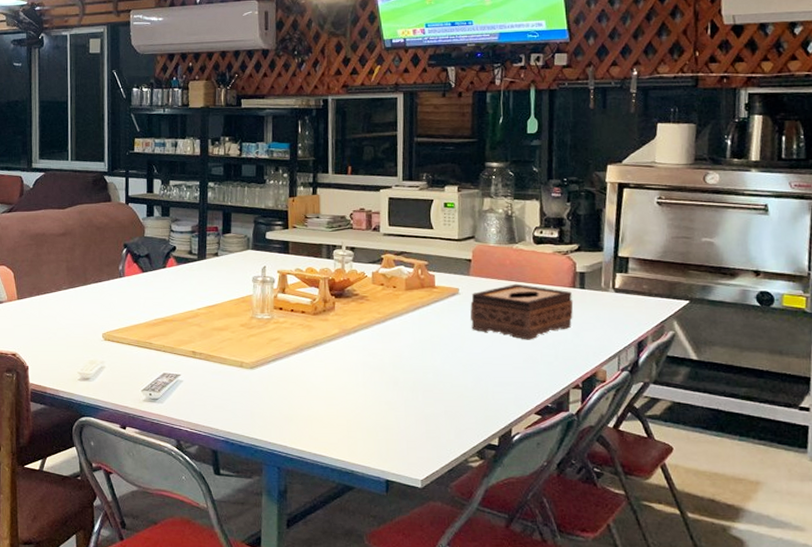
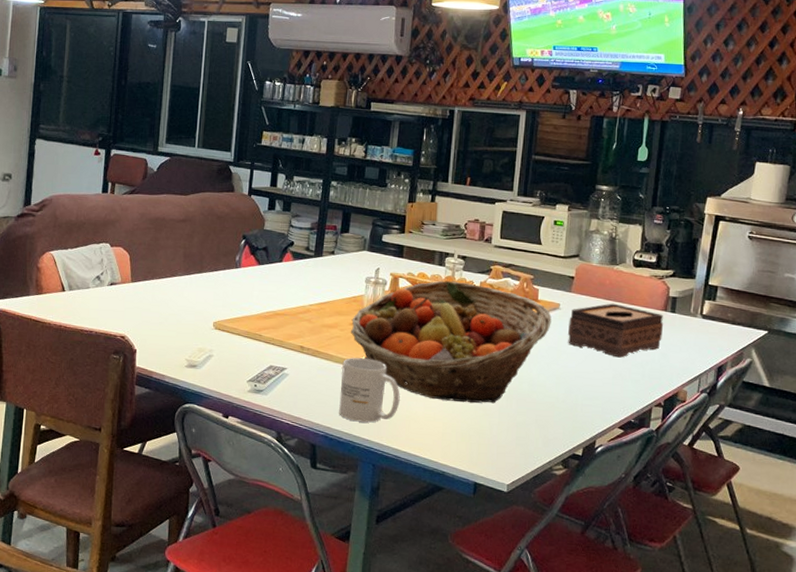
mug: none [237,359,300,425] -> present [339,358,400,423]
fruit basket: none [242,273,452,398] -> present [351,280,552,404]

